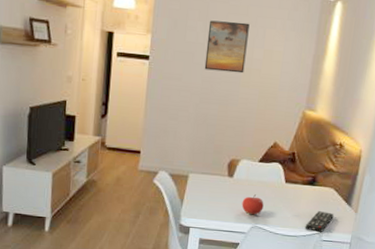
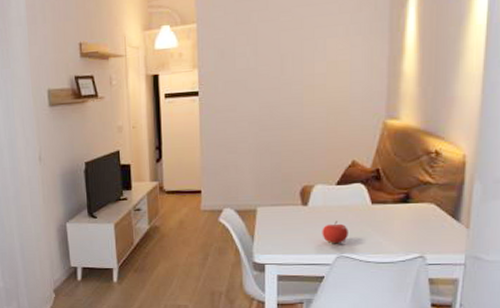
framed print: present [204,20,250,74] -> none [259,36,306,96]
remote control: present [305,211,334,232] -> none [403,231,439,255]

